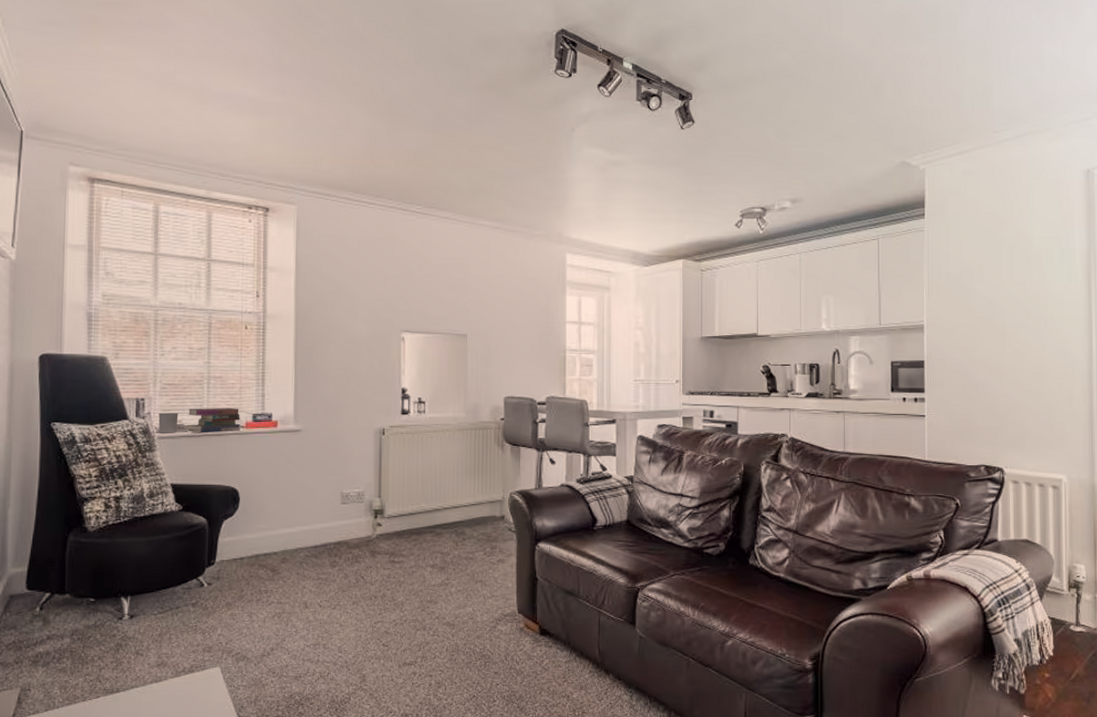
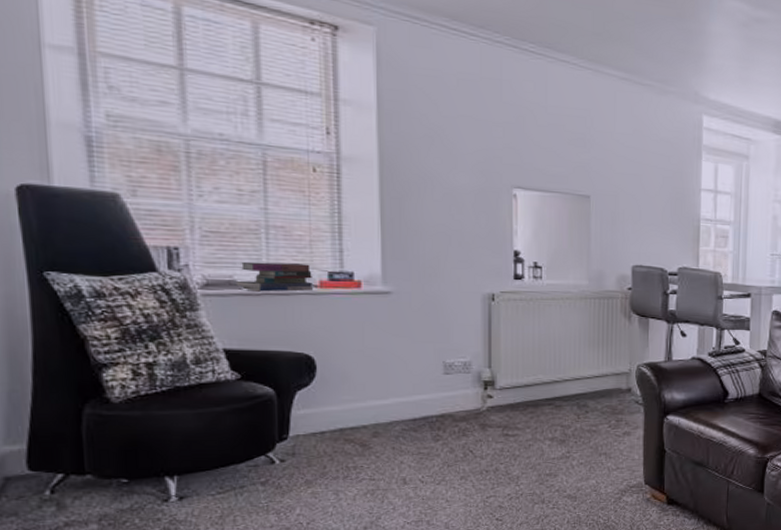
candle holder: present [158,412,179,433] -> none [200,265,228,291]

